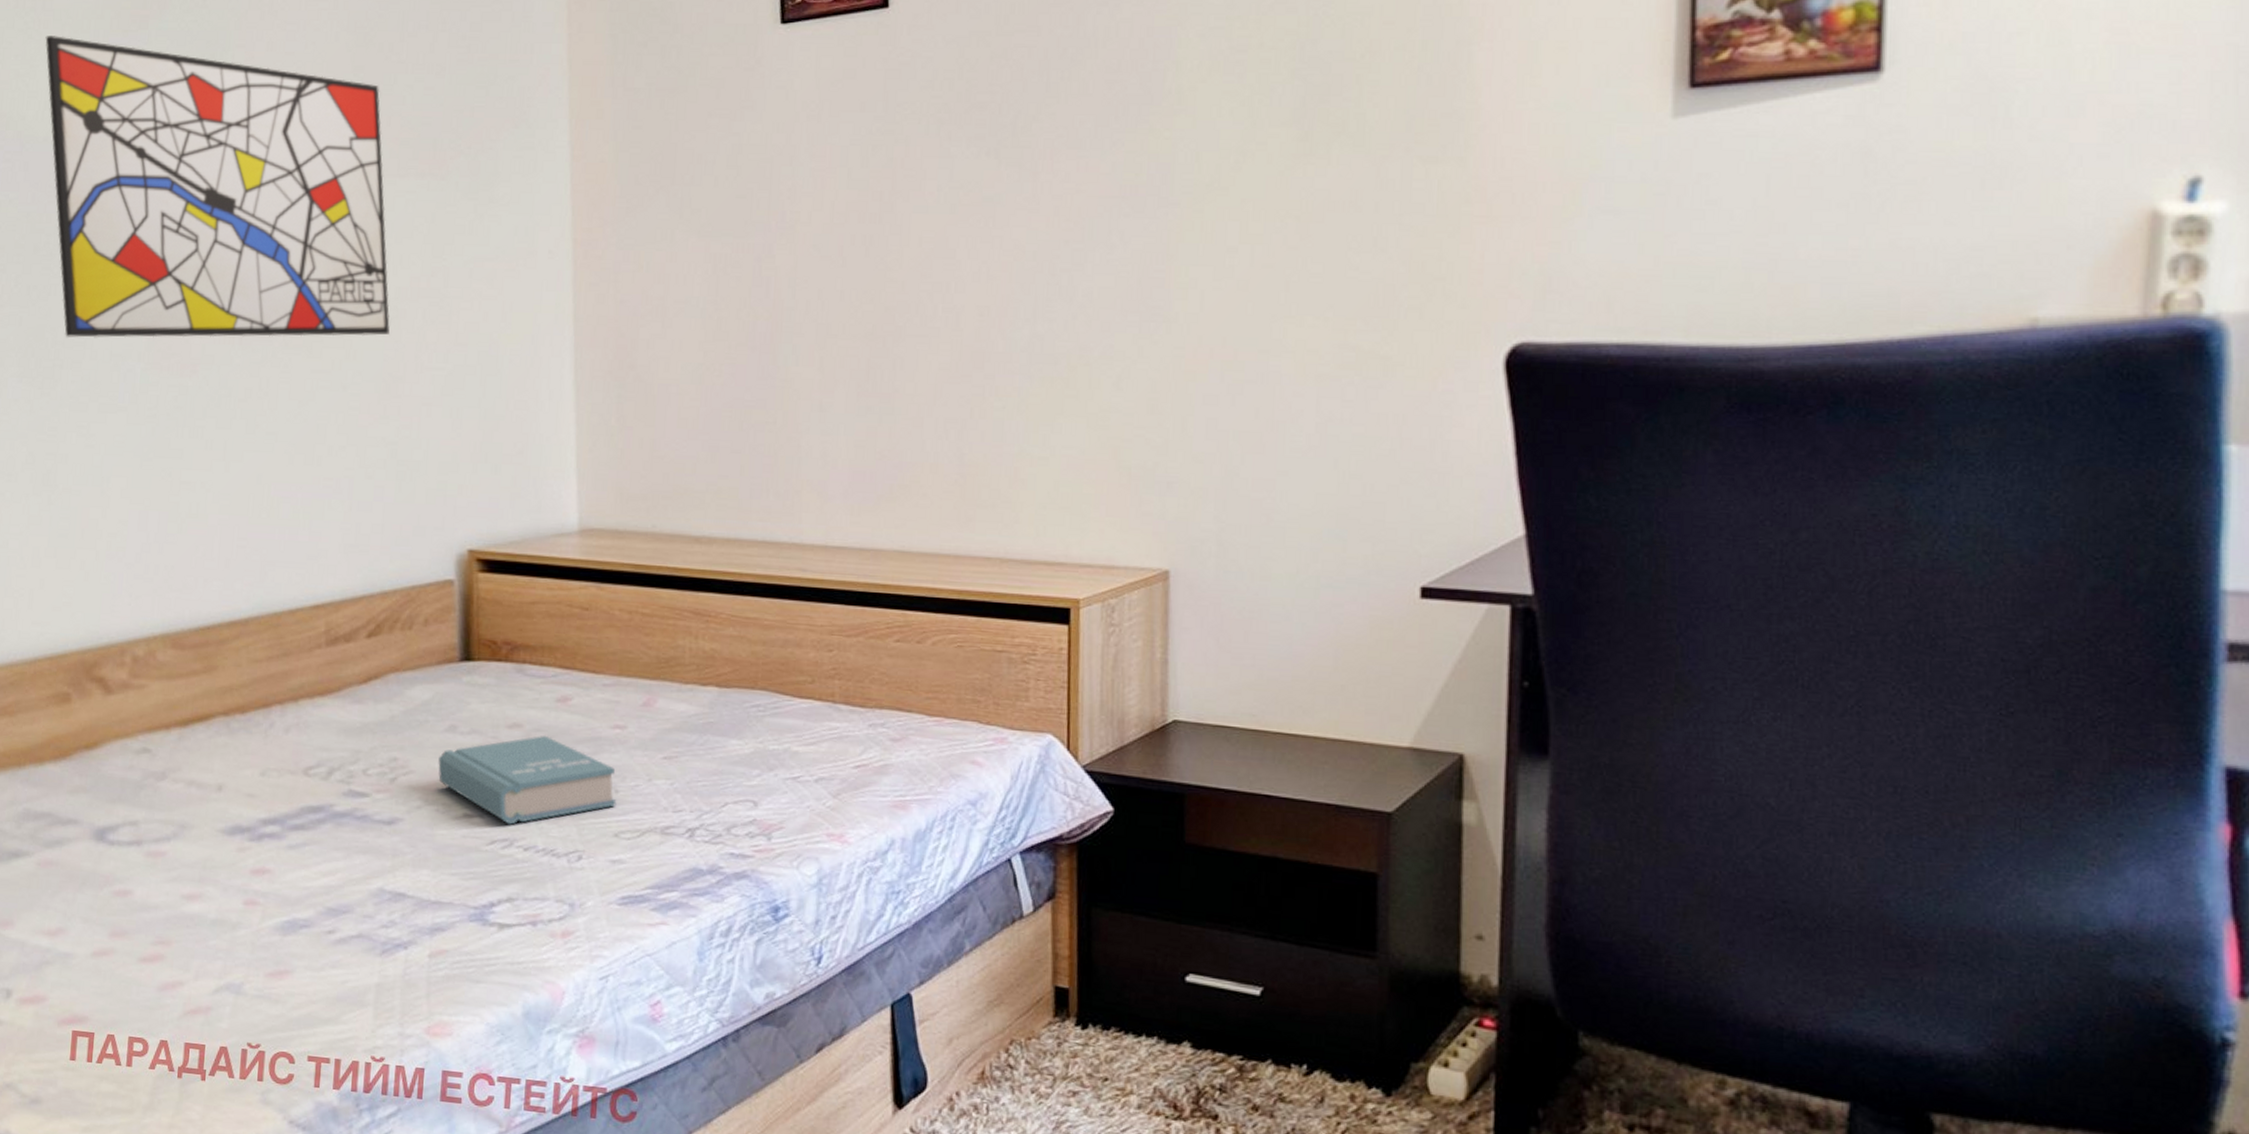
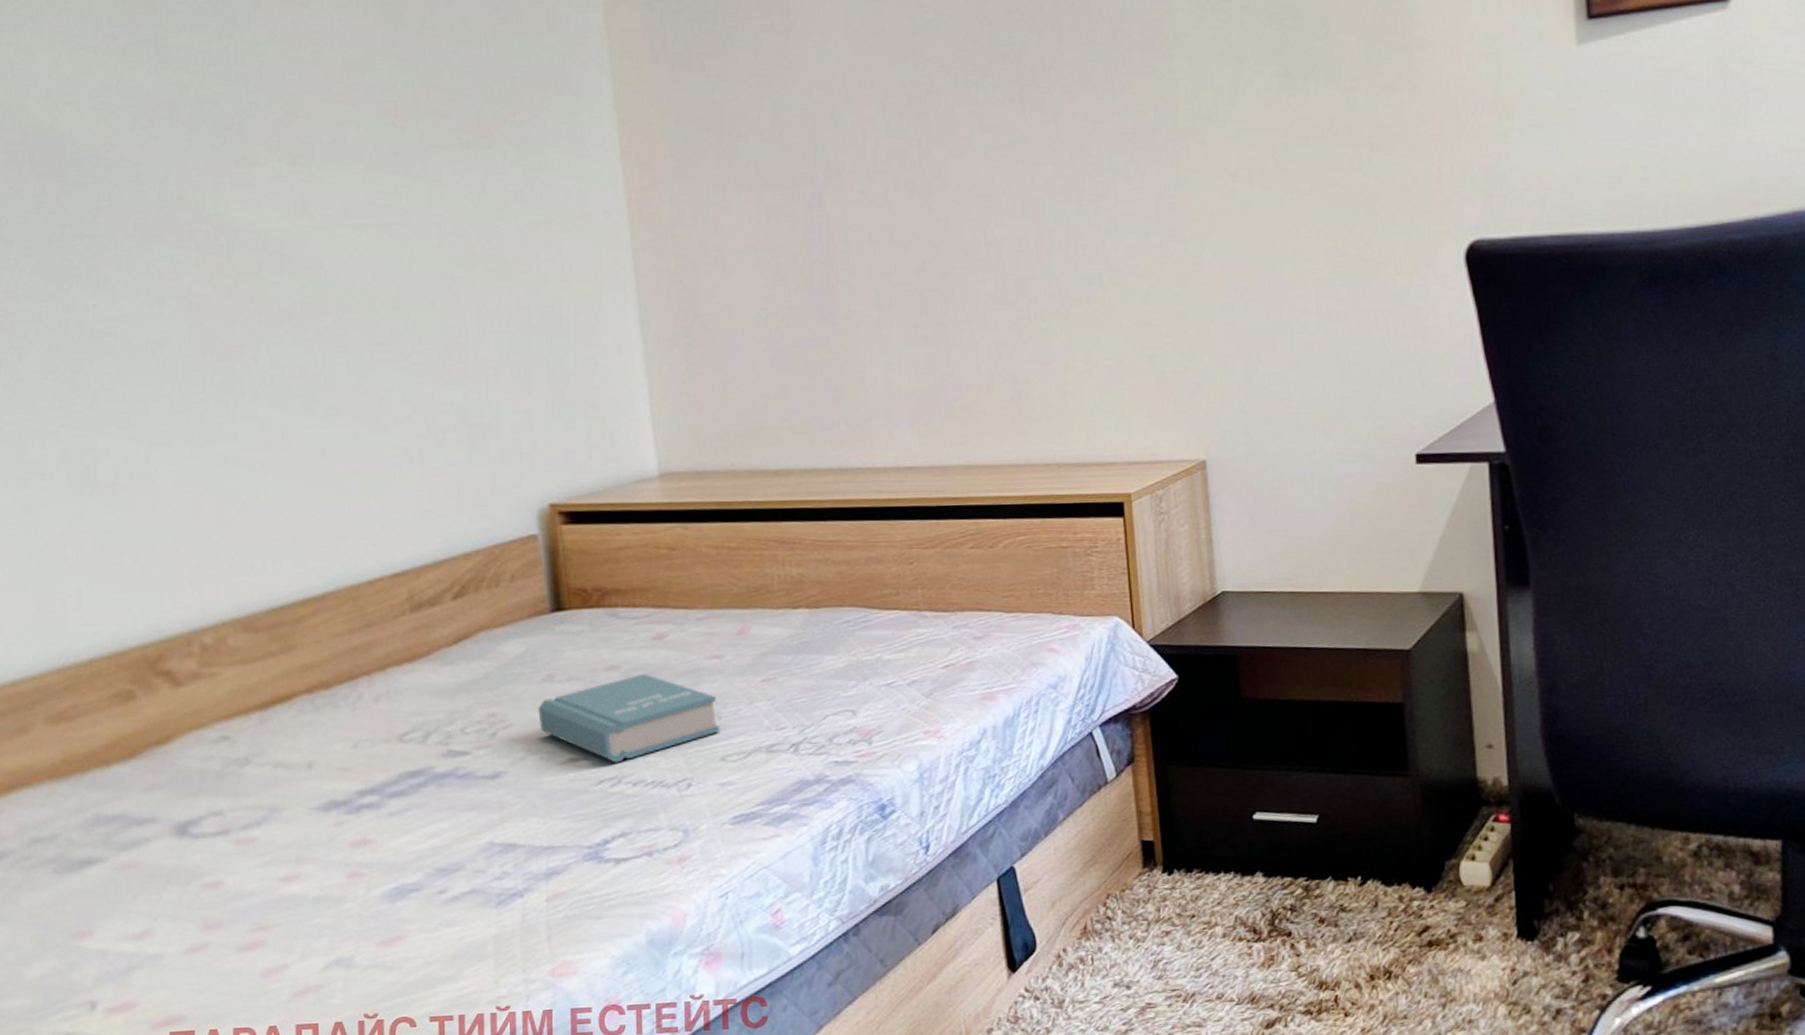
wall art: present [45,36,390,338] -> none [40,21,448,330]

